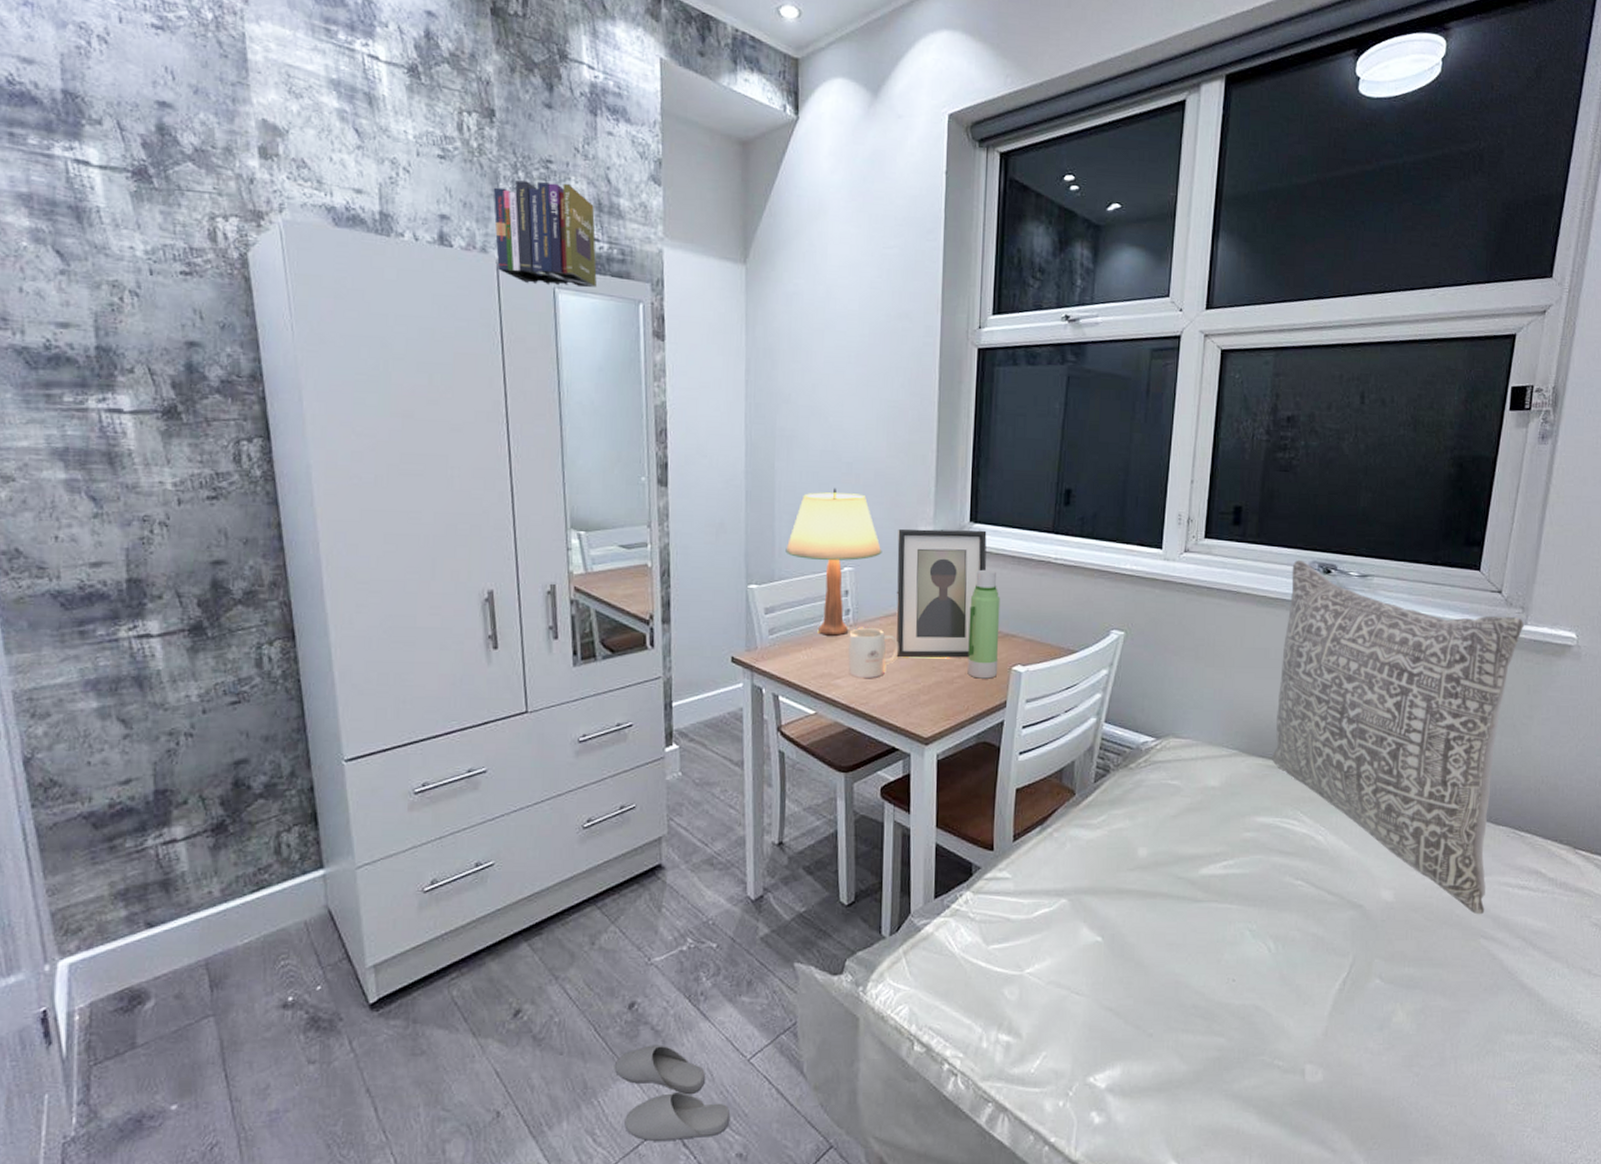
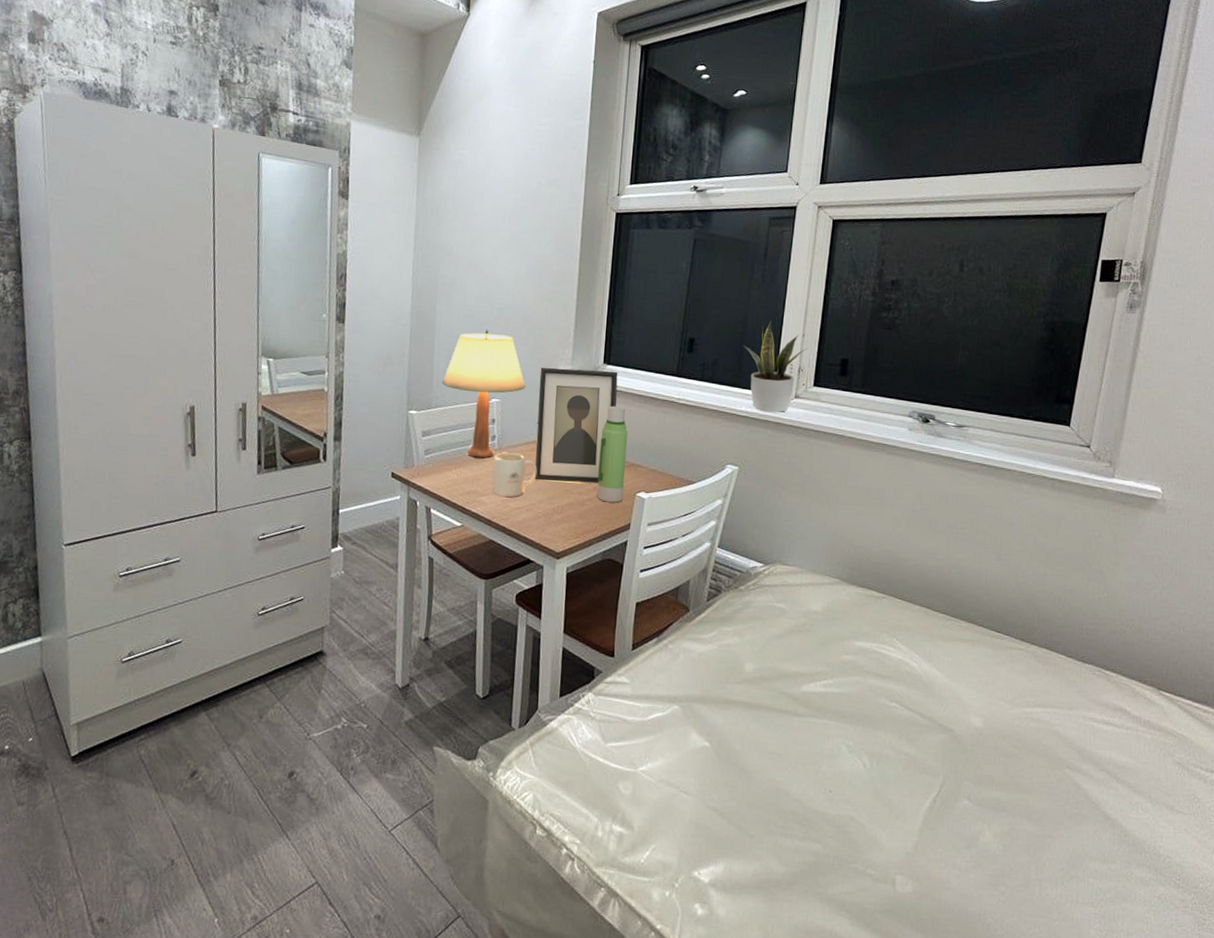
books: present [493,180,597,288] -> none [213,63,296,153]
slippers: present [615,1044,730,1142] -> none [274,811,371,899]
potted plant: none [1125,466,1198,570] -> present [743,320,808,413]
pillow: present [1272,560,1525,915] -> none [871,409,1112,746]

